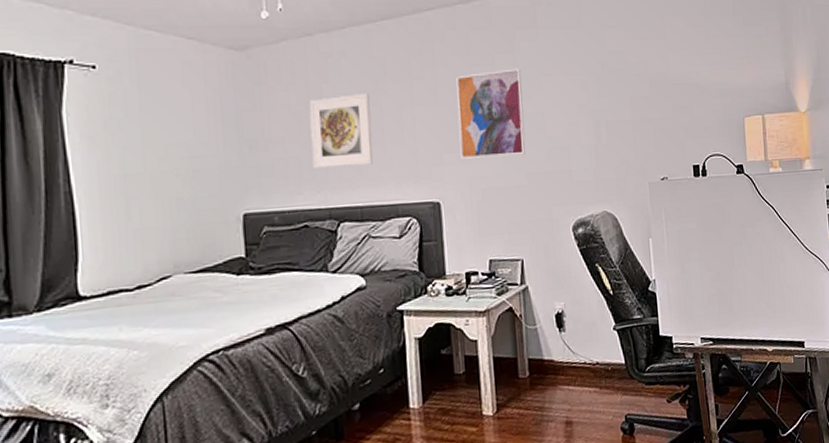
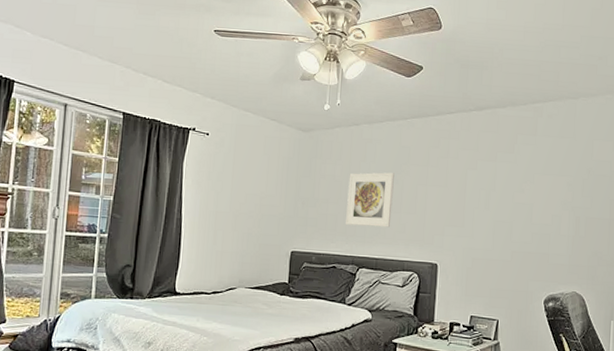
wall art: present [456,68,526,159] -> none [459,165,518,236]

